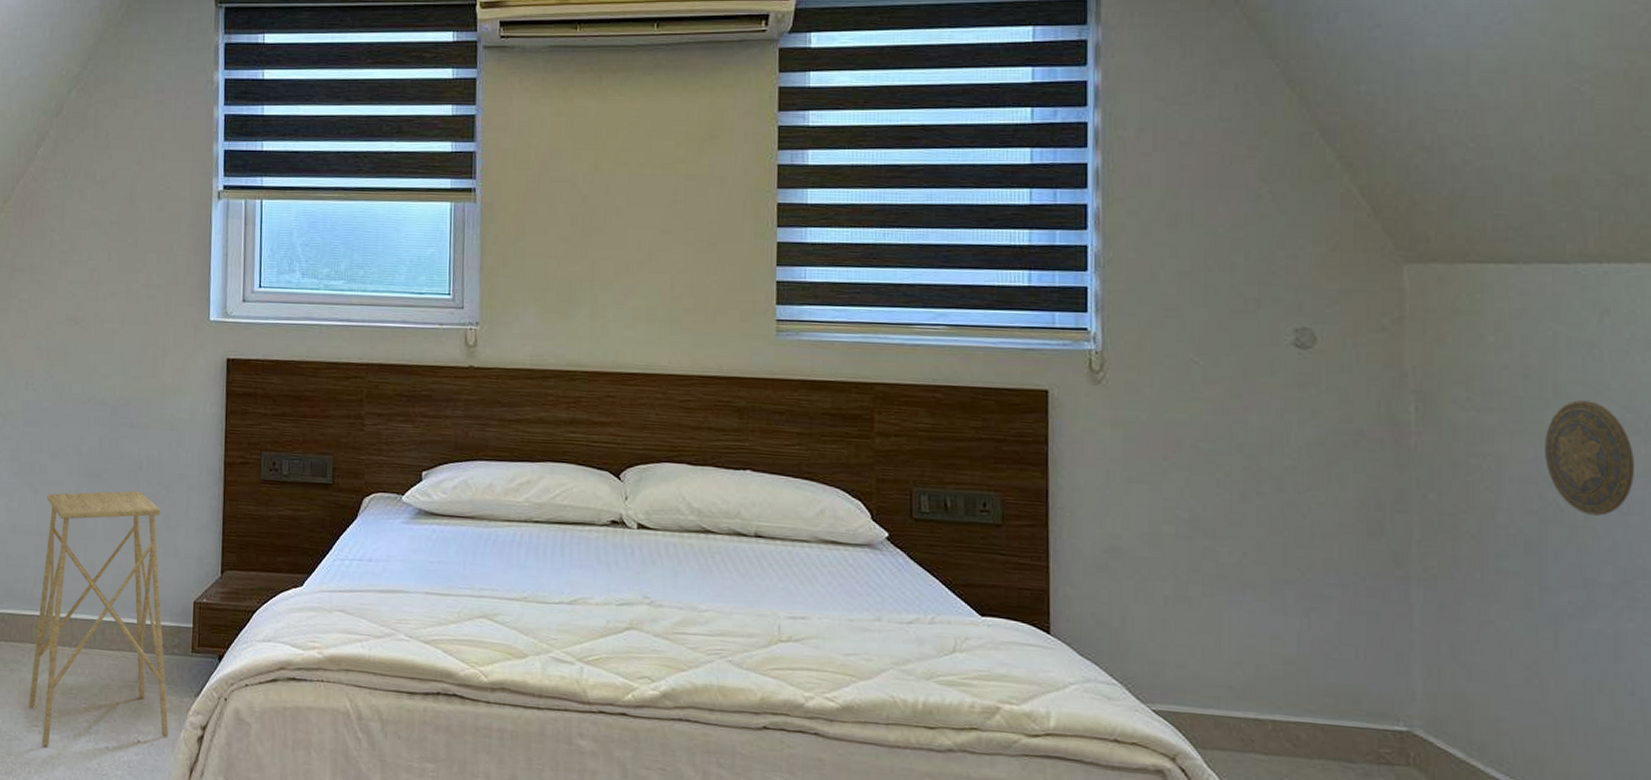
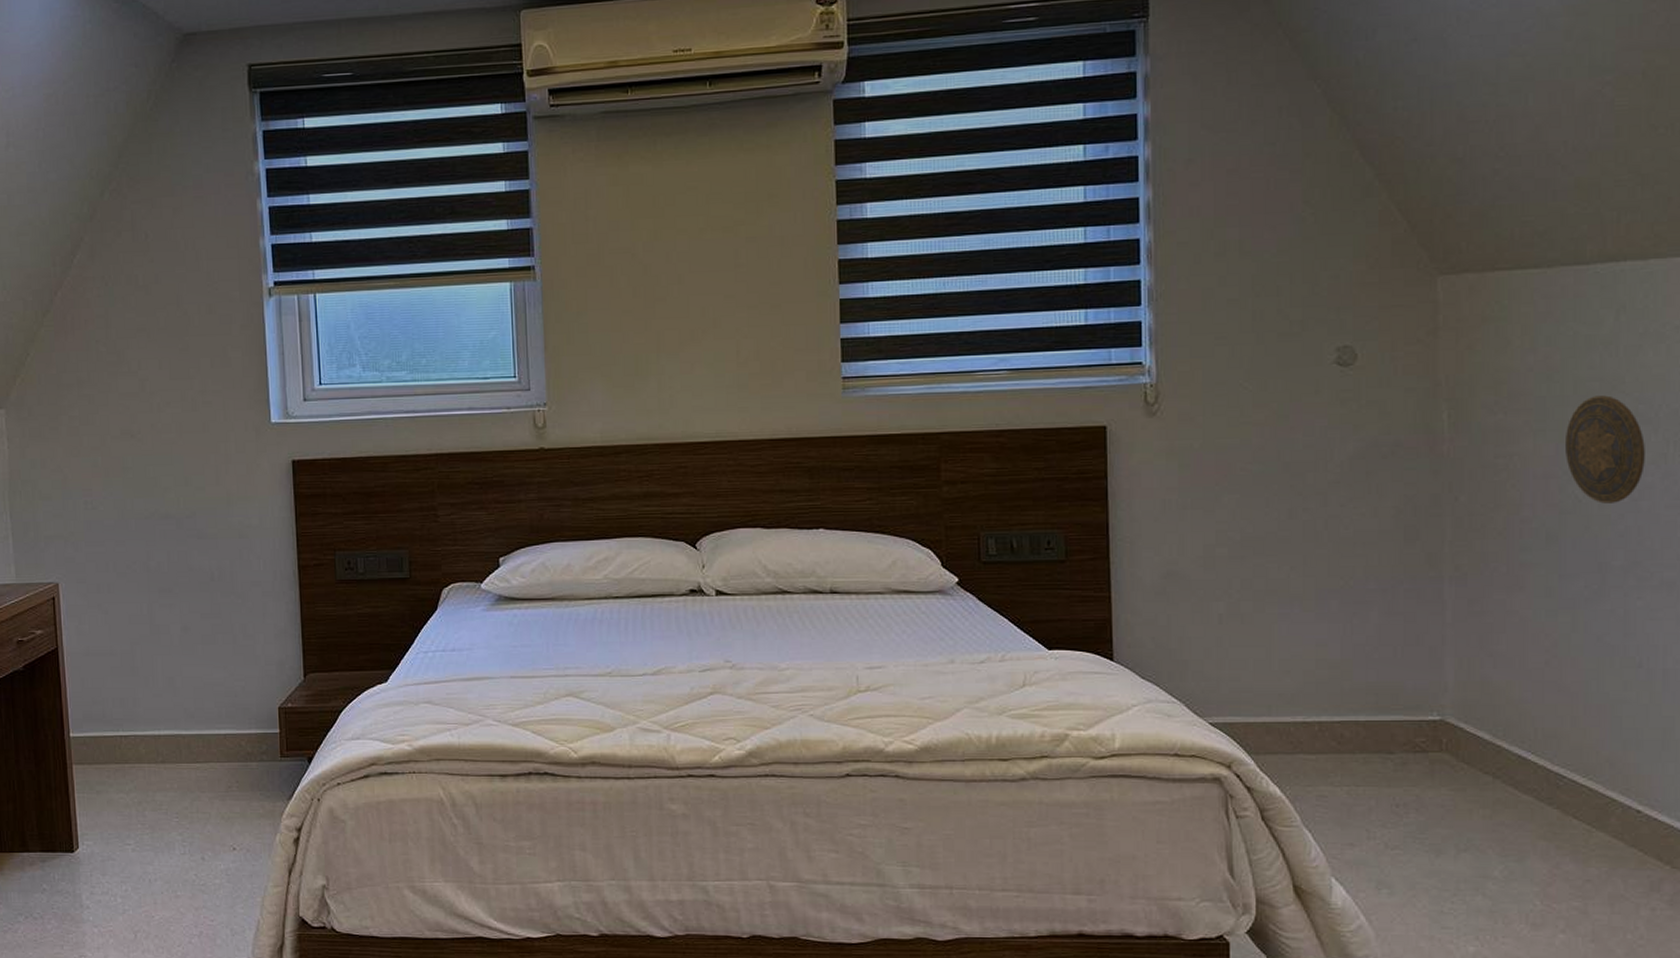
side table: present [29,491,169,746] -> none [118,603,264,863]

